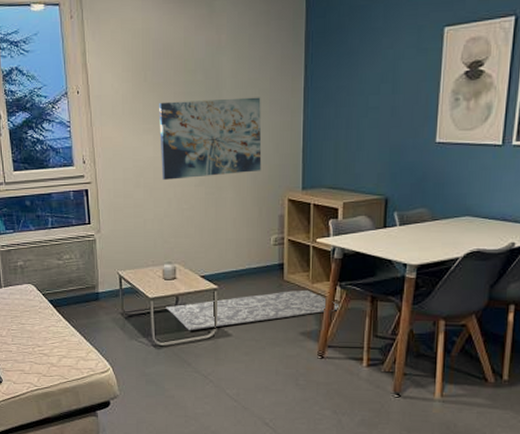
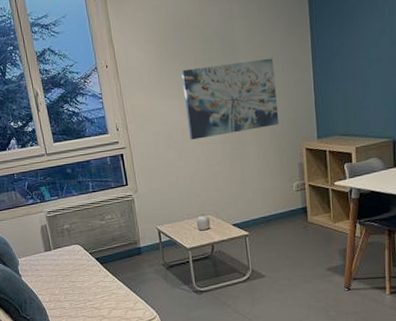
rug: present [166,291,341,331] -> none [203,230,362,276]

